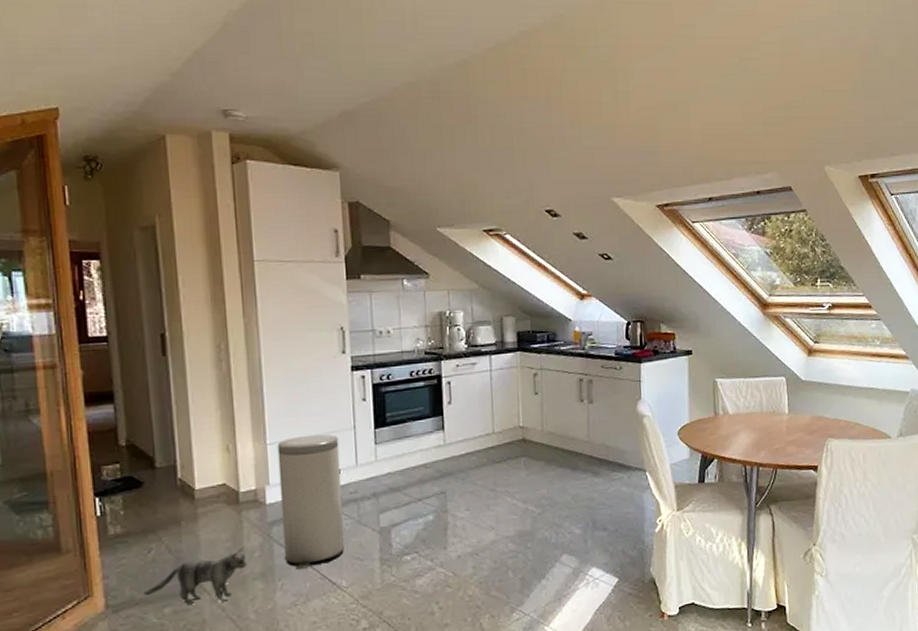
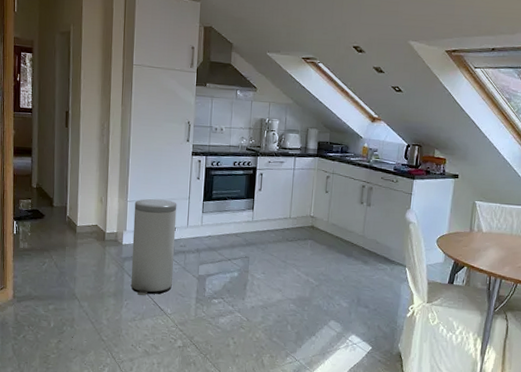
cat: present [143,546,247,606] -> none [37,271,106,308]

